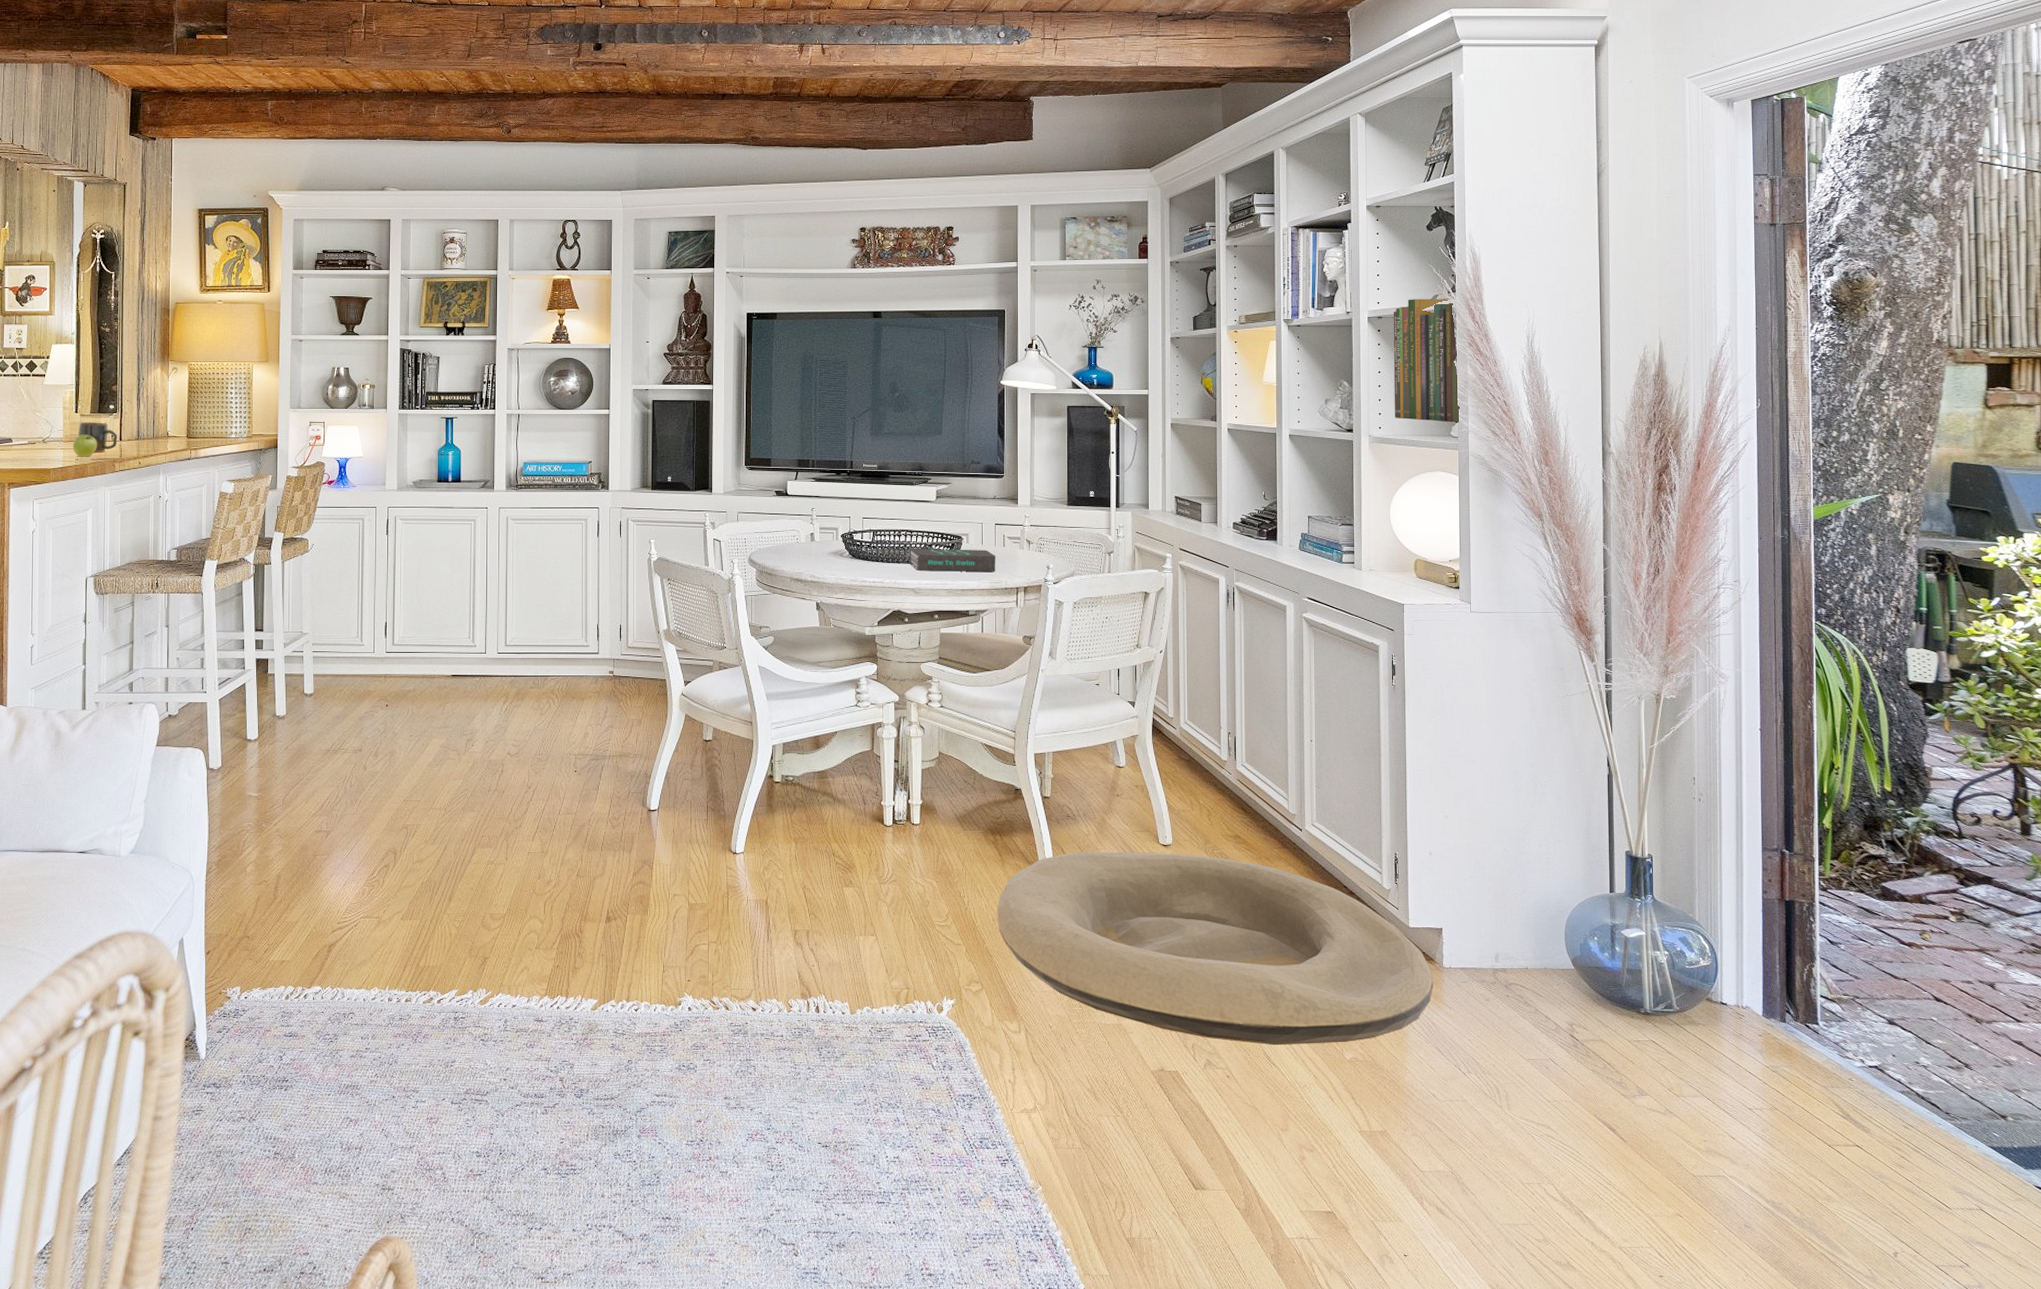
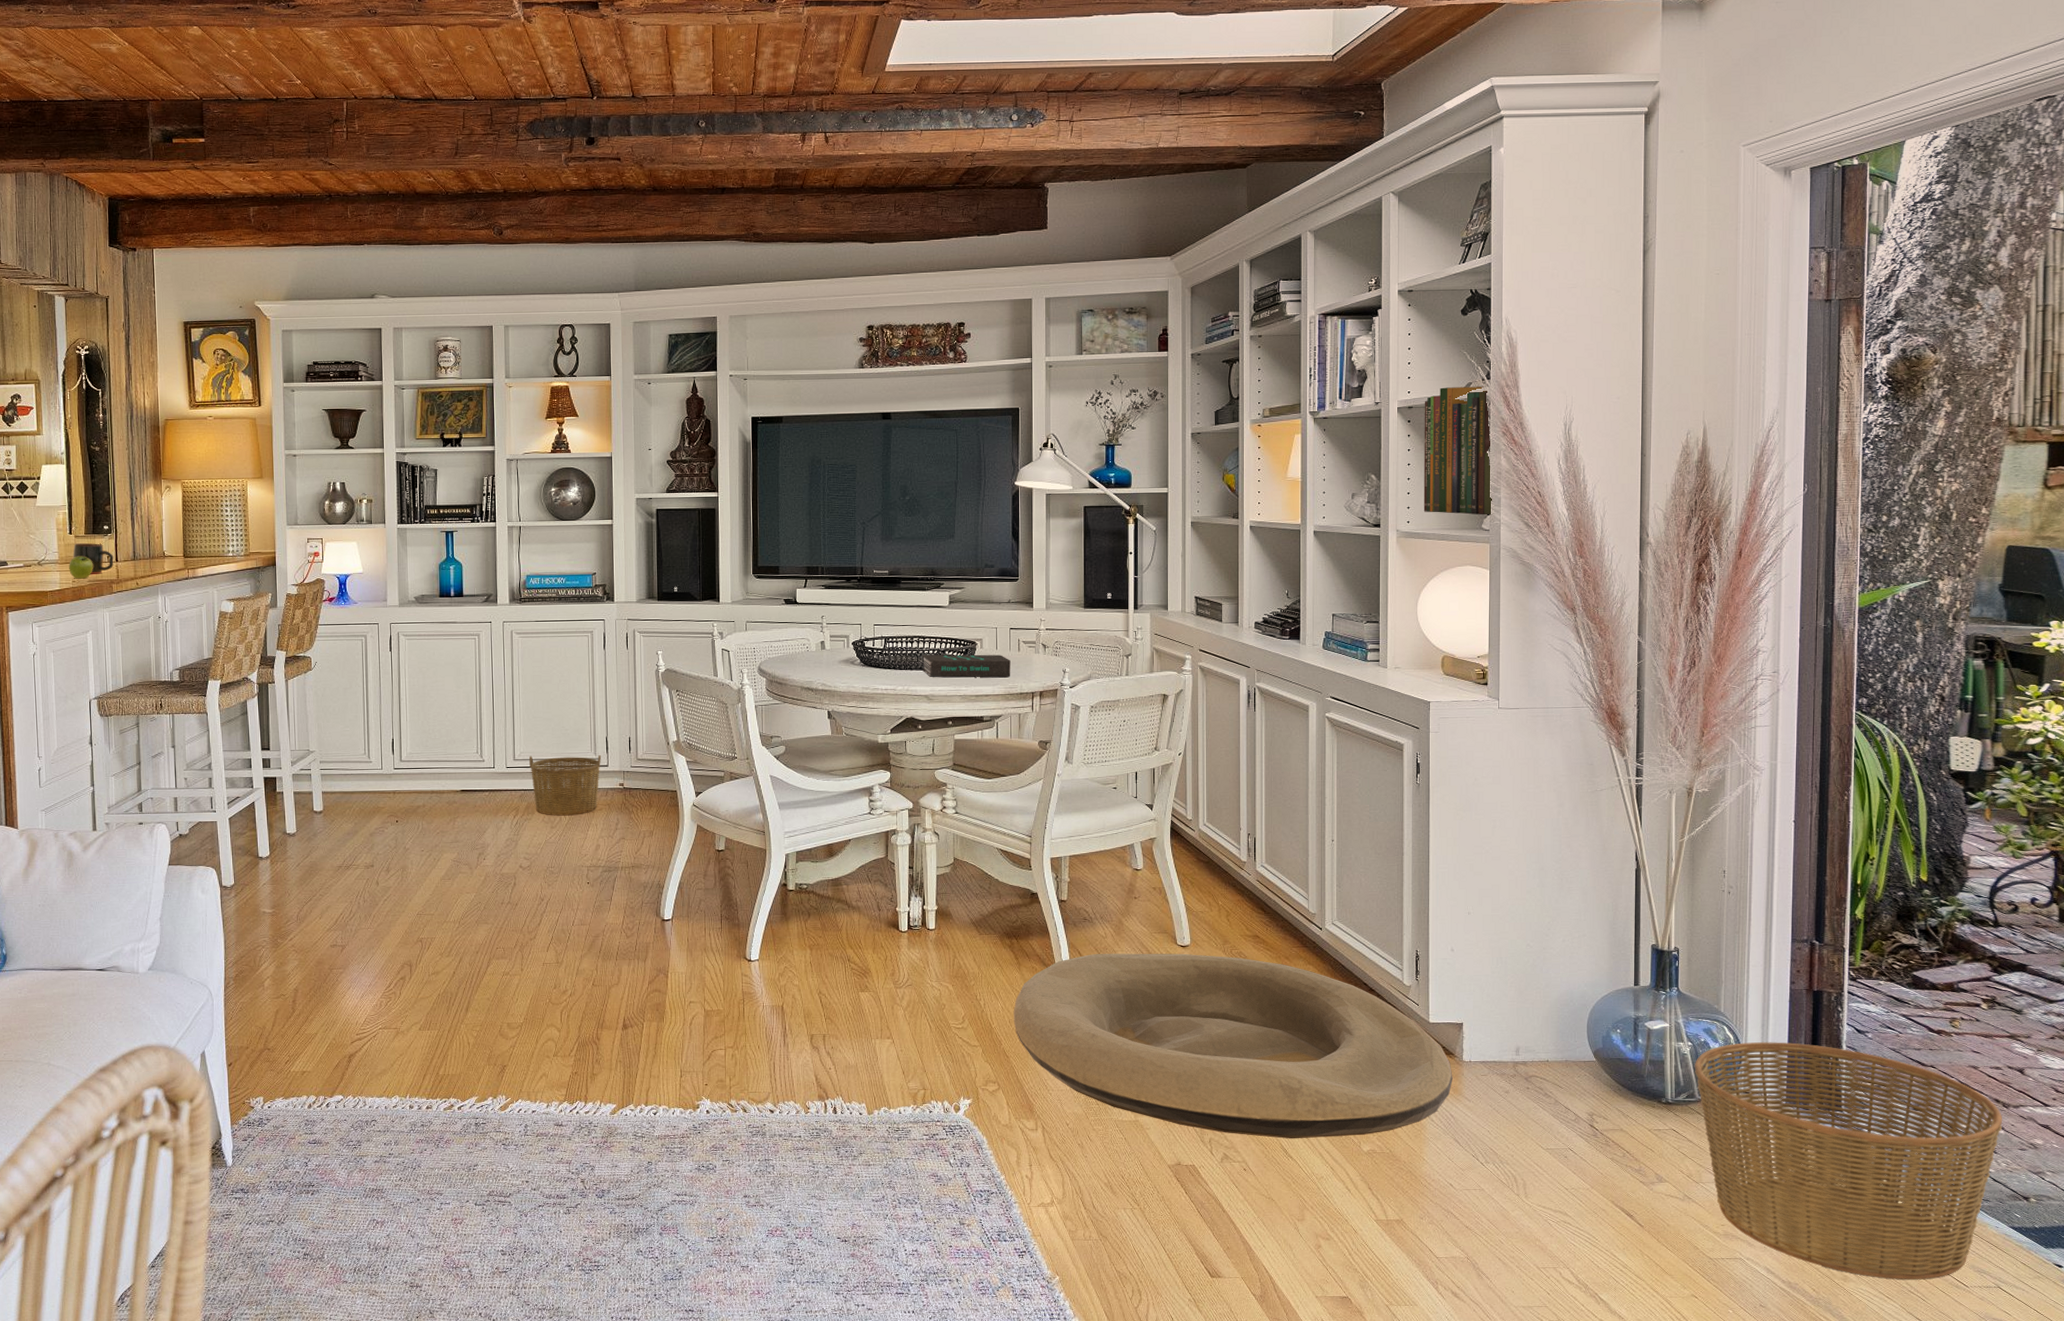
basket: none [521,641,592,703] -> present [529,754,601,816]
basket: none [1672,952,1977,1200] -> present [1695,1042,2003,1280]

